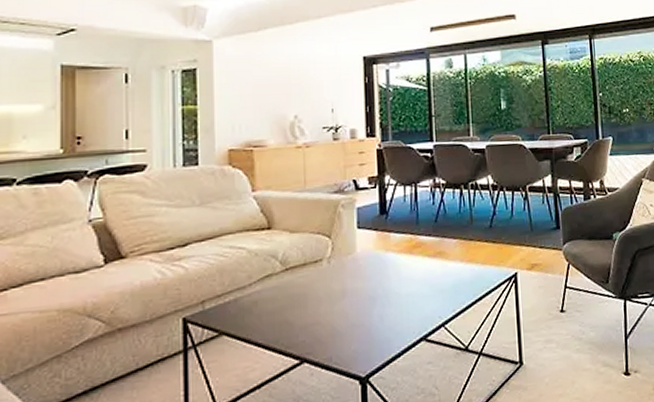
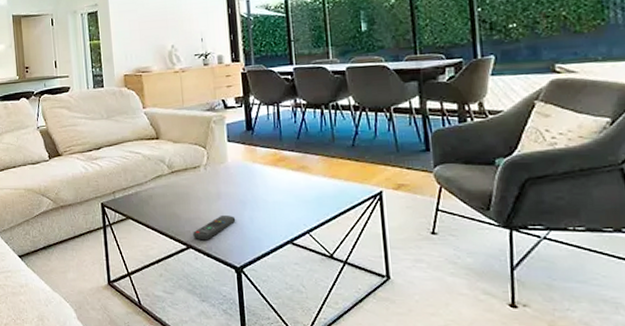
remote control: none [309,316,363,350] -> present [193,216,236,239]

